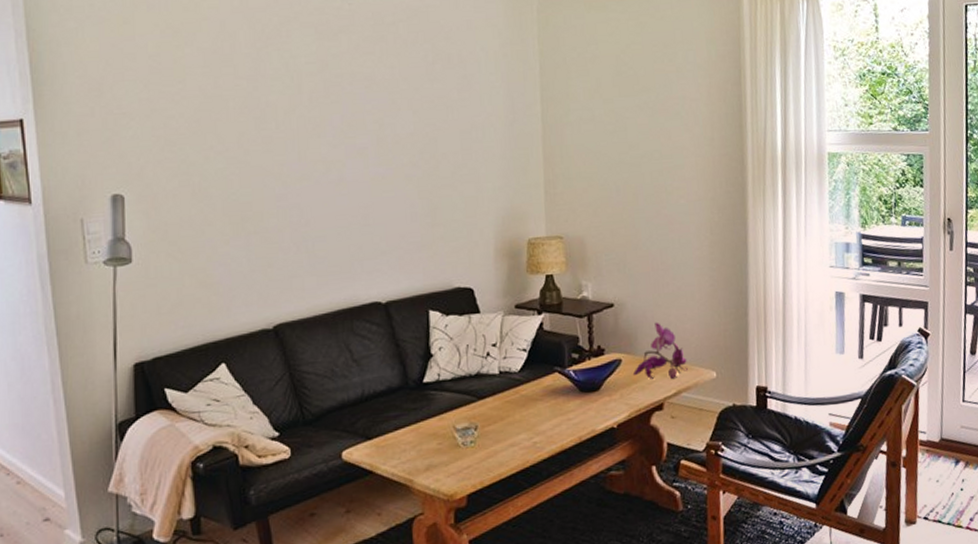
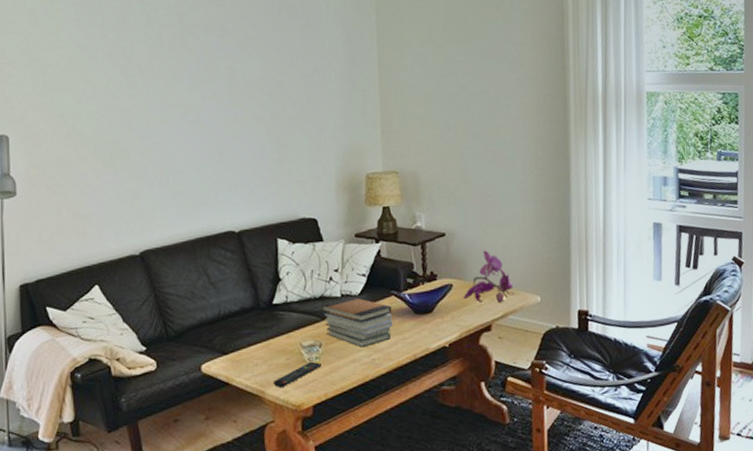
remote control: none [422,446,477,476] -> present [272,361,322,388]
book stack: none [477,374,557,430] -> present [321,296,393,347]

